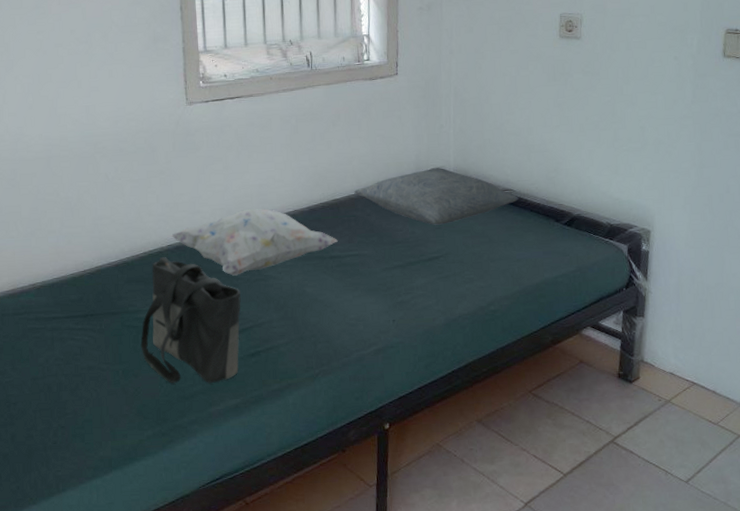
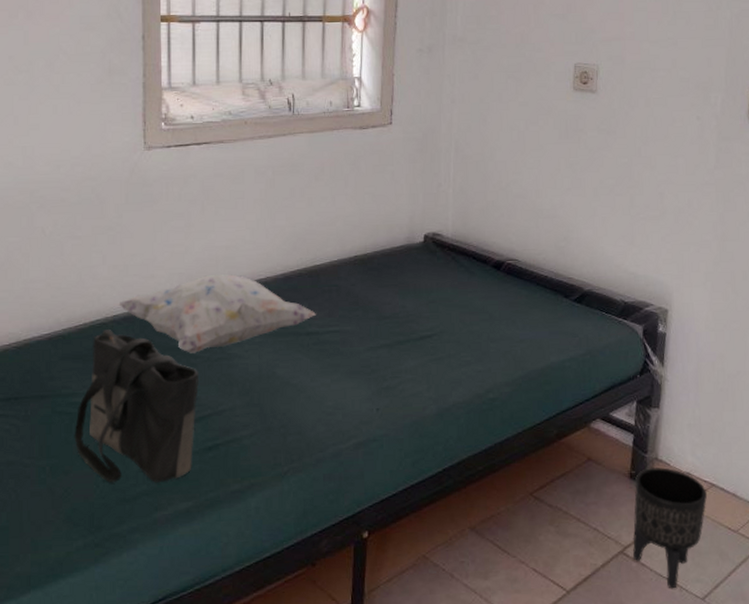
pillow: present [354,168,519,225] -> none [337,232,524,298]
planter: none [622,368,690,472] -> present [632,467,708,588]

